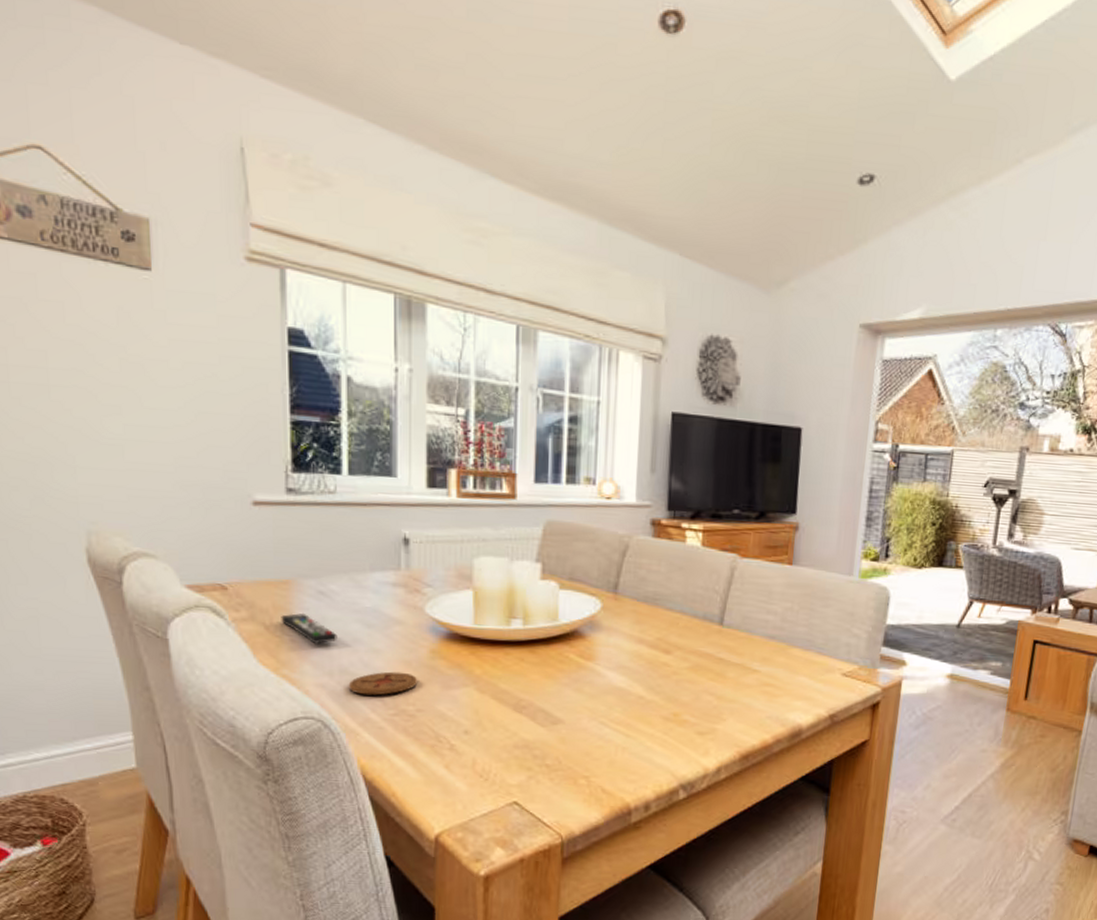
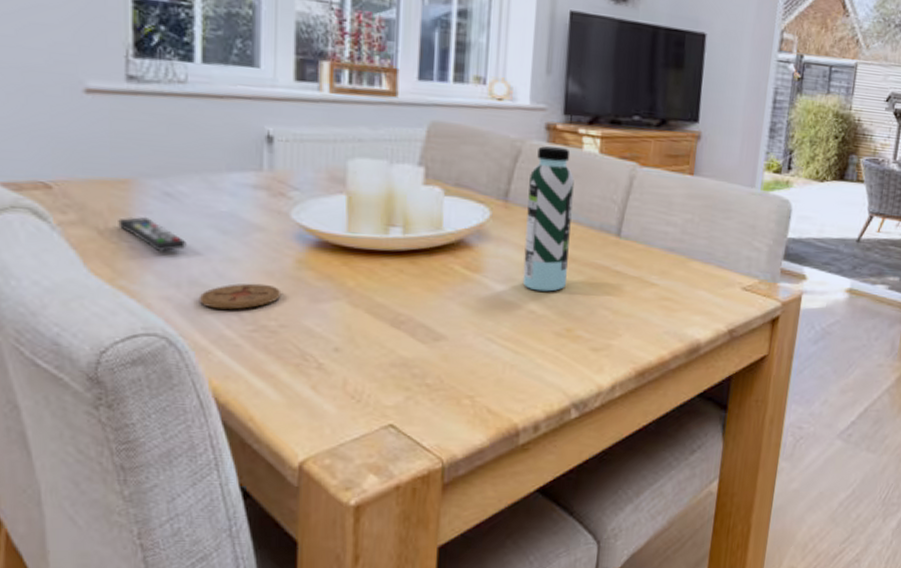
water bottle: none [632,541,679,678] -> present [522,146,574,292]

